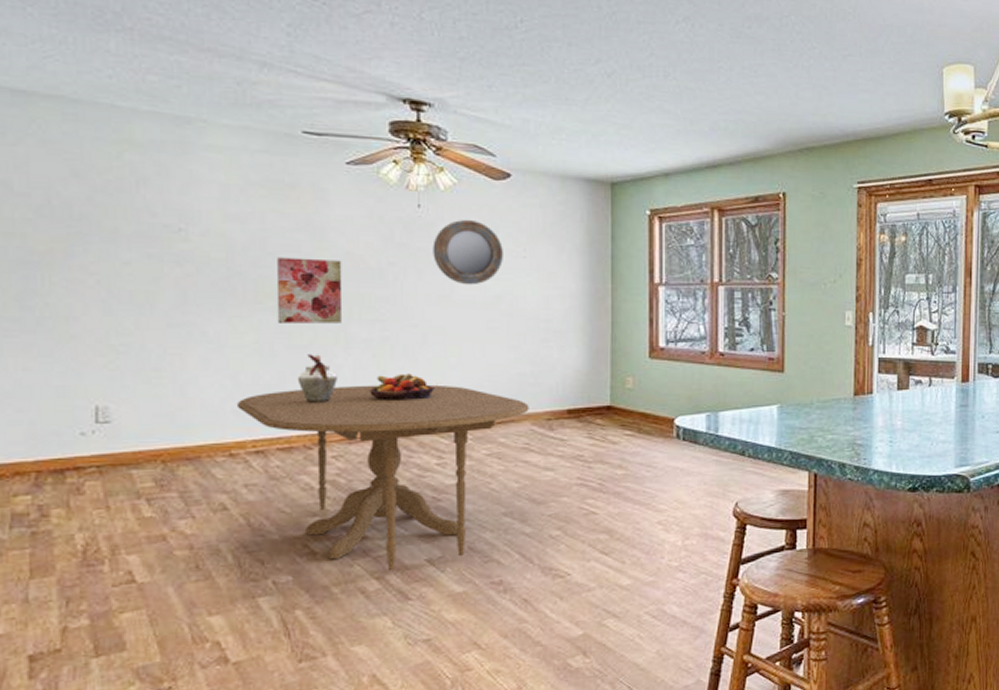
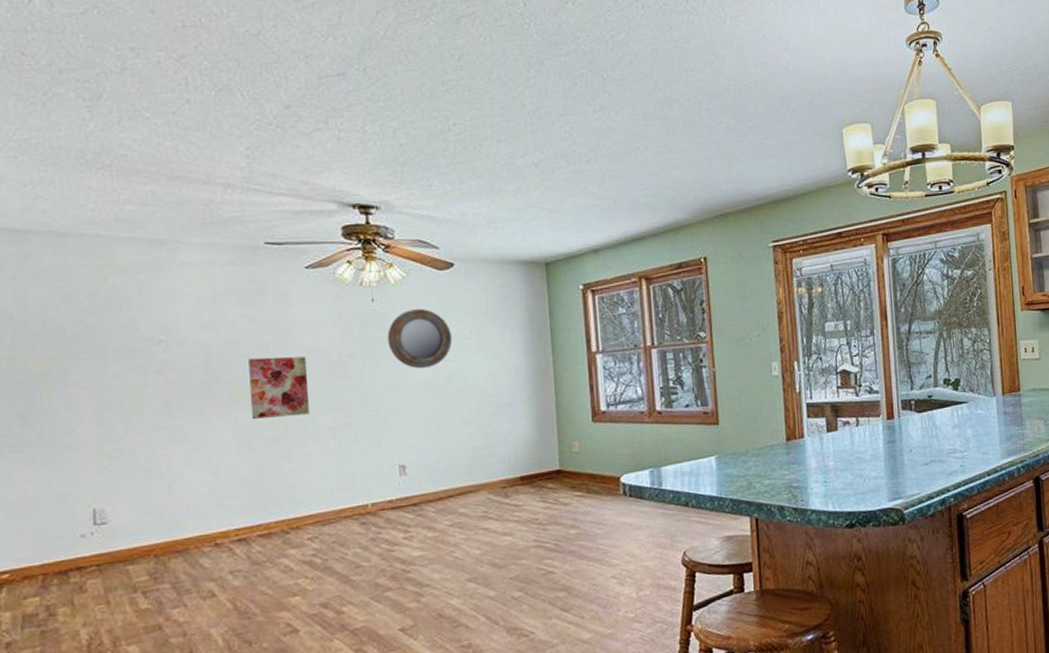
dining table: present [236,384,529,571] -> none [218,463,485,643]
vase: present [297,354,337,403] -> none [272,445,309,490]
fruit bowl: present [370,373,435,401] -> none [338,455,397,483]

